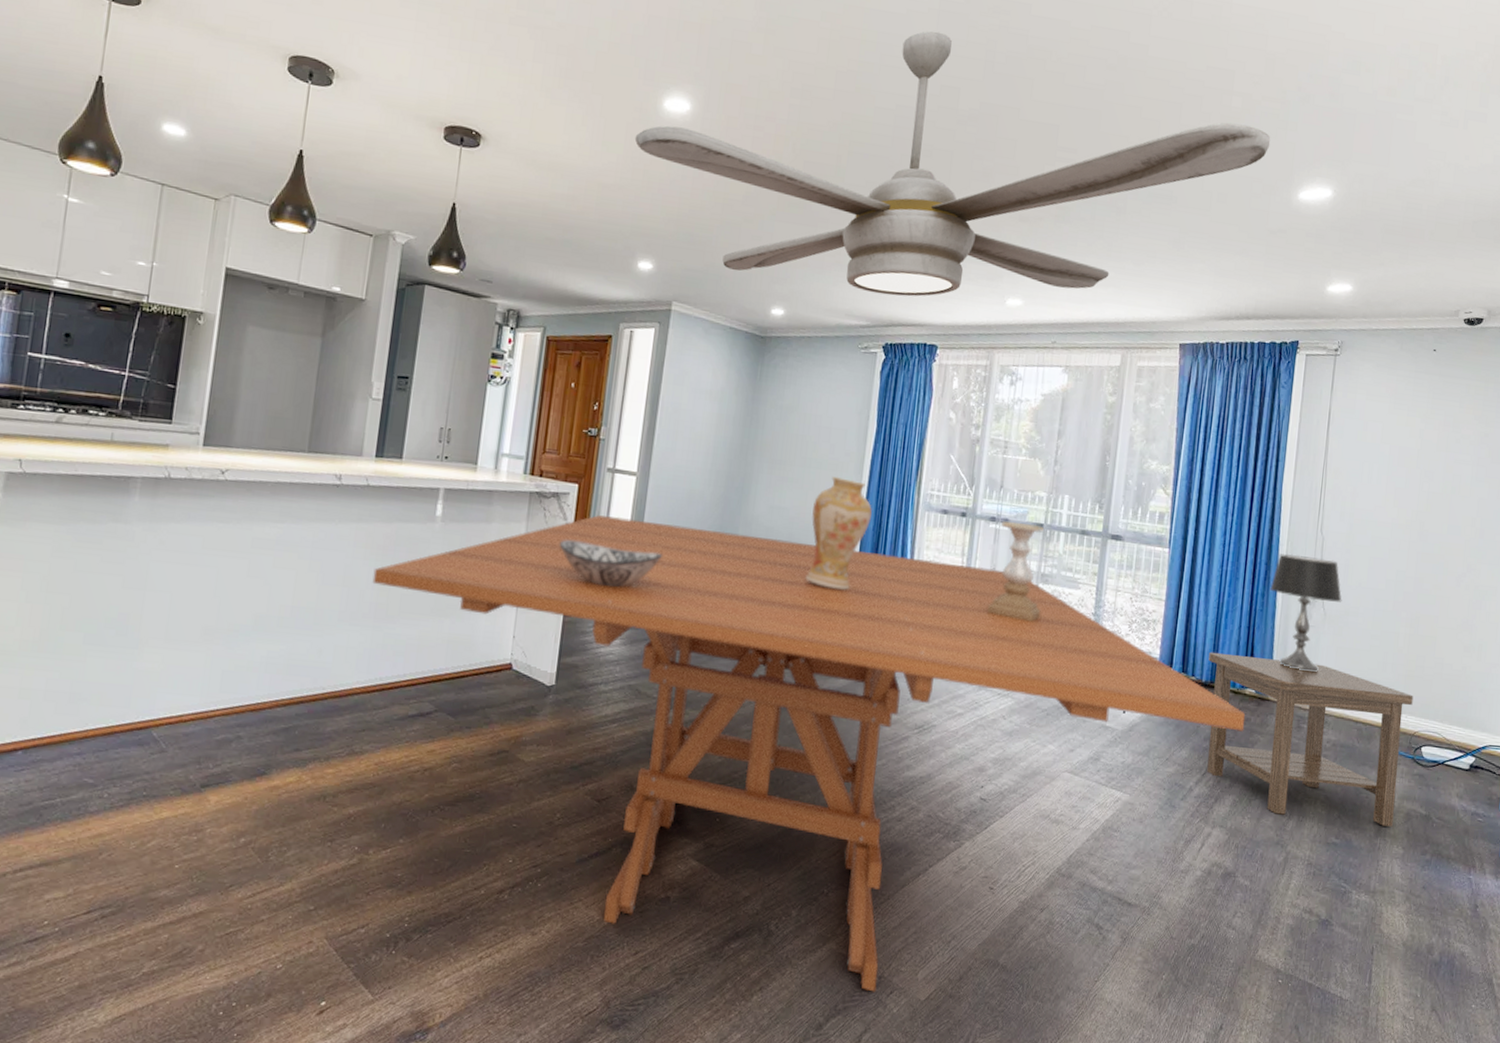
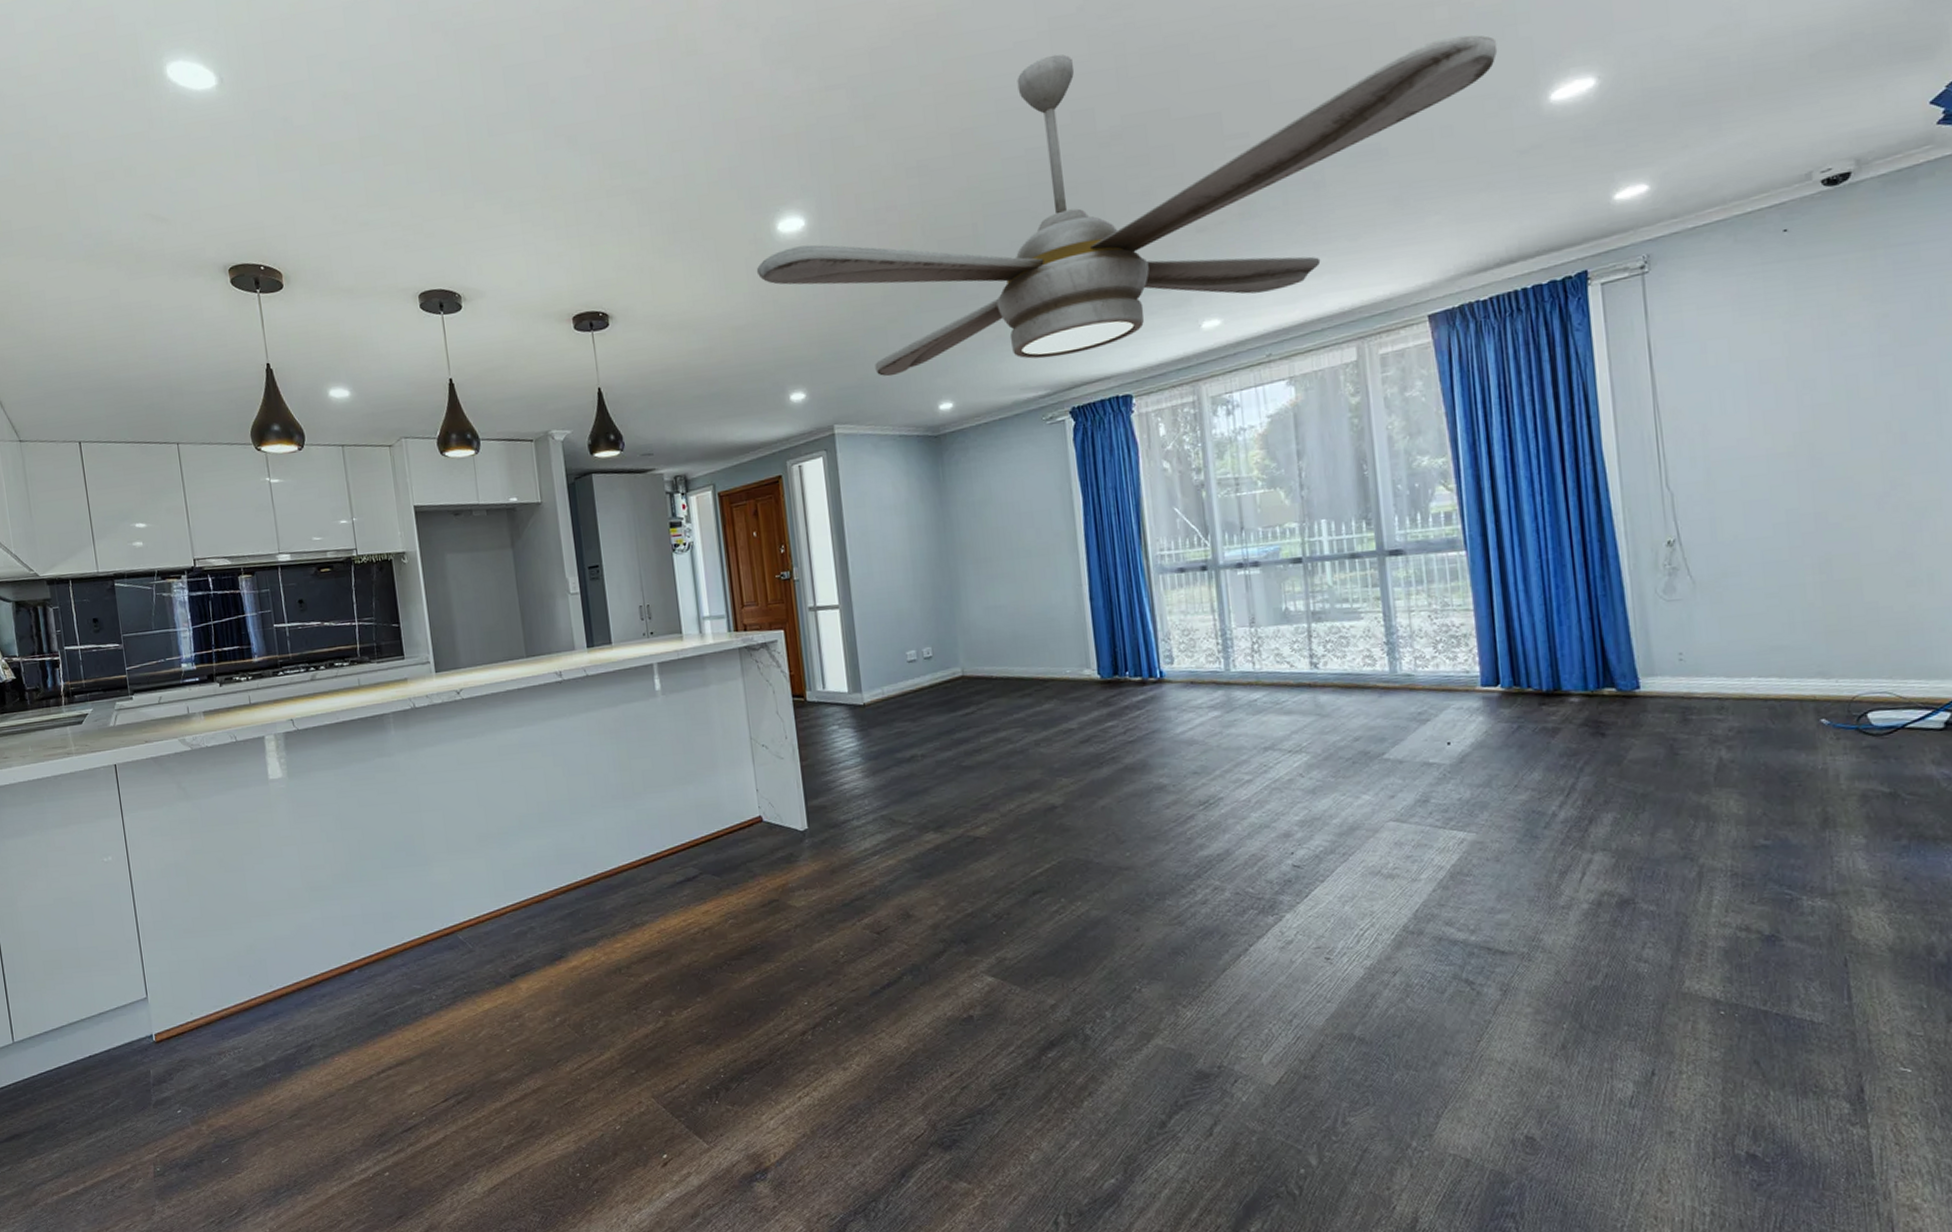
dining table: present [372,515,1246,992] -> none [612,618,1611,1083]
decorative bowl: present [559,540,663,587] -> none [779,679,886,724]
vase: present [805,476,872,590] -> none [1031,559,1099,678]
candle holder: present [988,521,1045,622] -> none [1251,560,1321,668]
side table: present [1207,651,1414,827] -> none [1545,641,1844,825]
table lamp: present [1269,553,1342,673] -> none [1610,516,1715,655]

